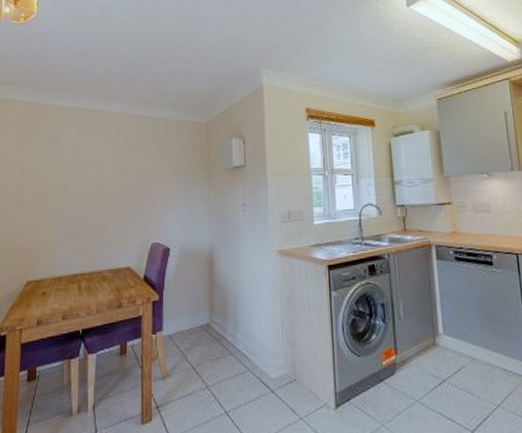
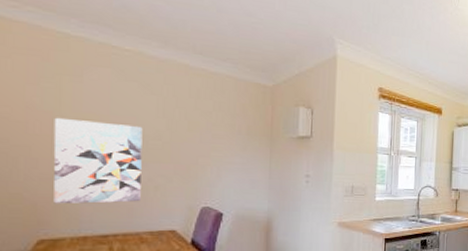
wall art: none [38,173,103,249] -> present [53,117,143,204]

